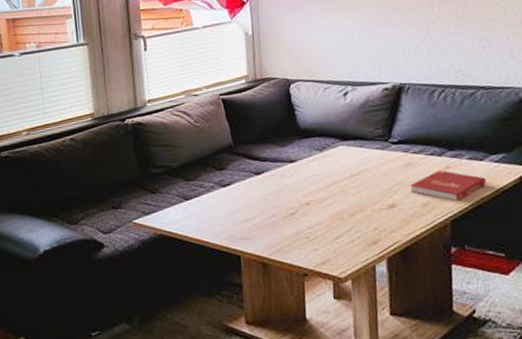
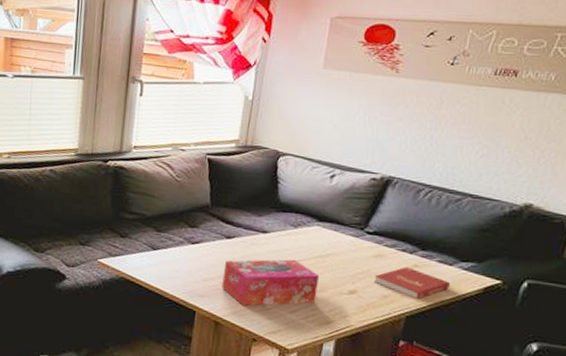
tissue box: none [259,183,357,242] -> present [222,259,320,306]

